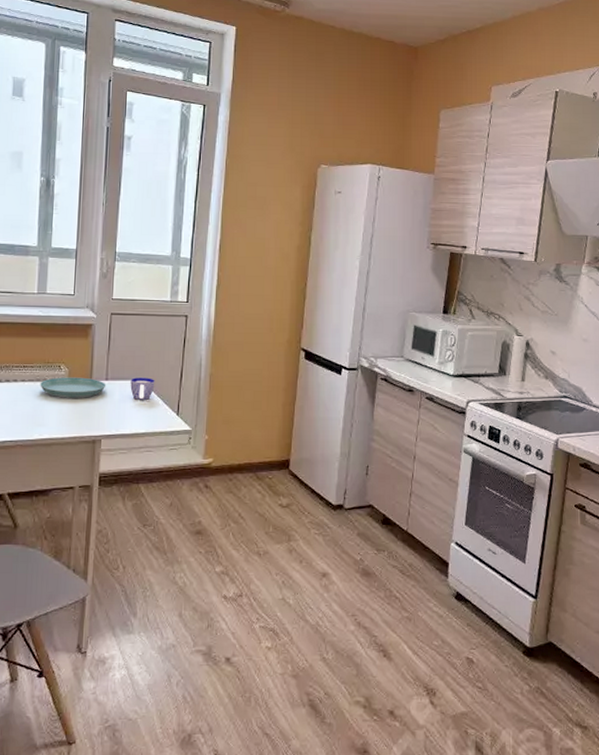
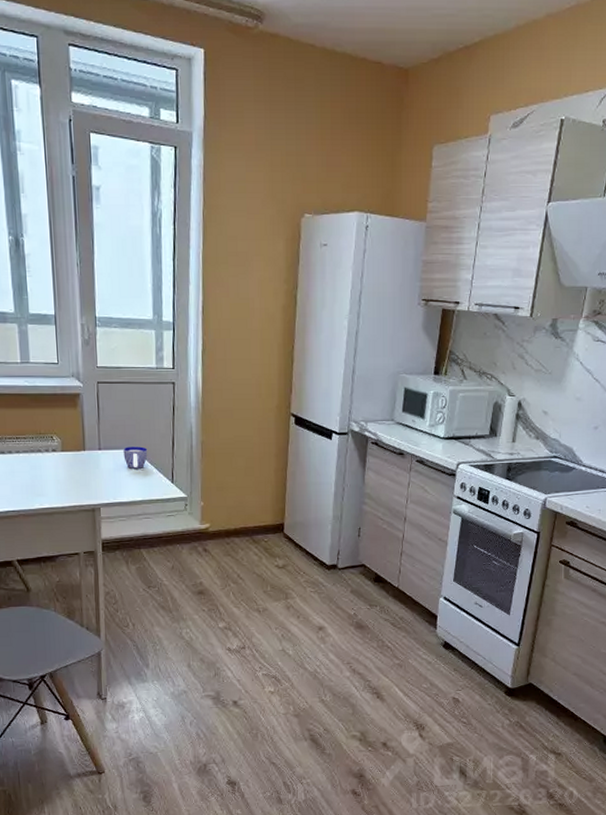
saucer: present [40,377,107,398] -> none [34,447,100,468]

